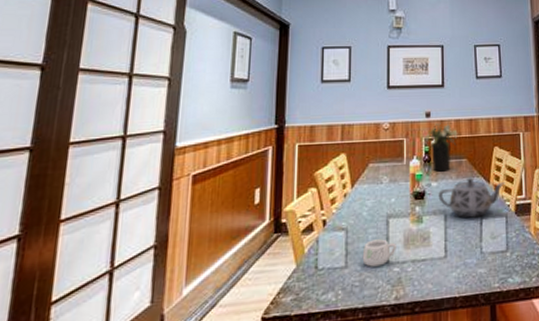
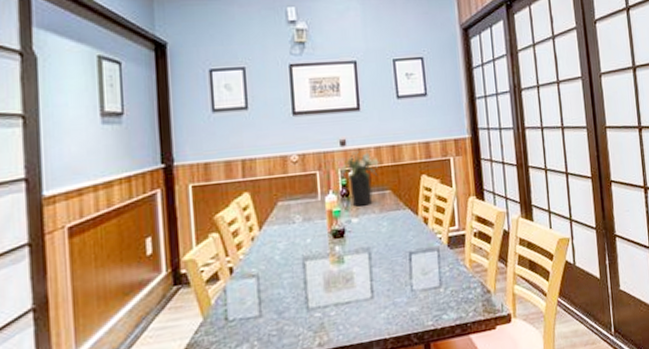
teacup: present [362,239,396,267] -> none [277,283,316,315]
teapot: present [438,176,505,218] -> none [360,209,435,255]

